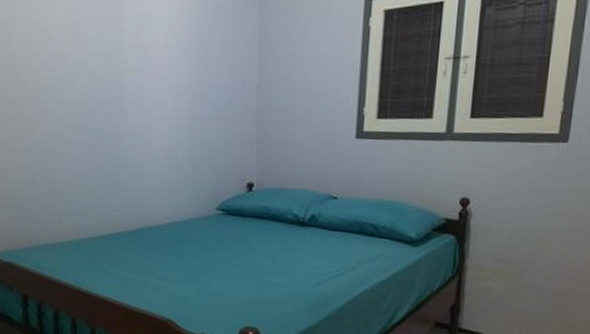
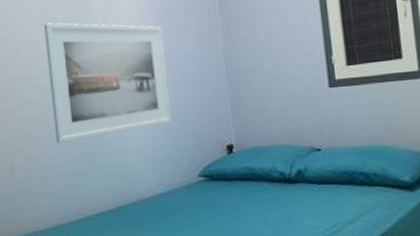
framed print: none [73,34,197,162] -> present [43,23,171,144]

